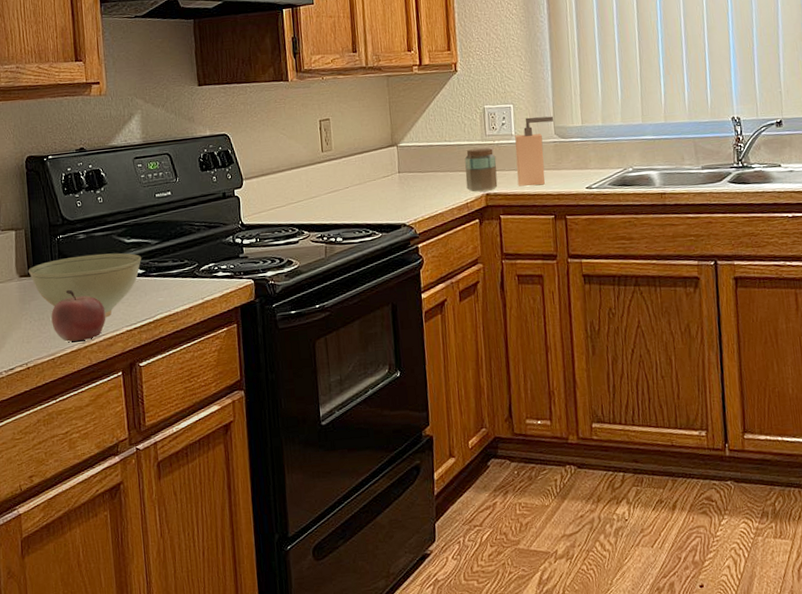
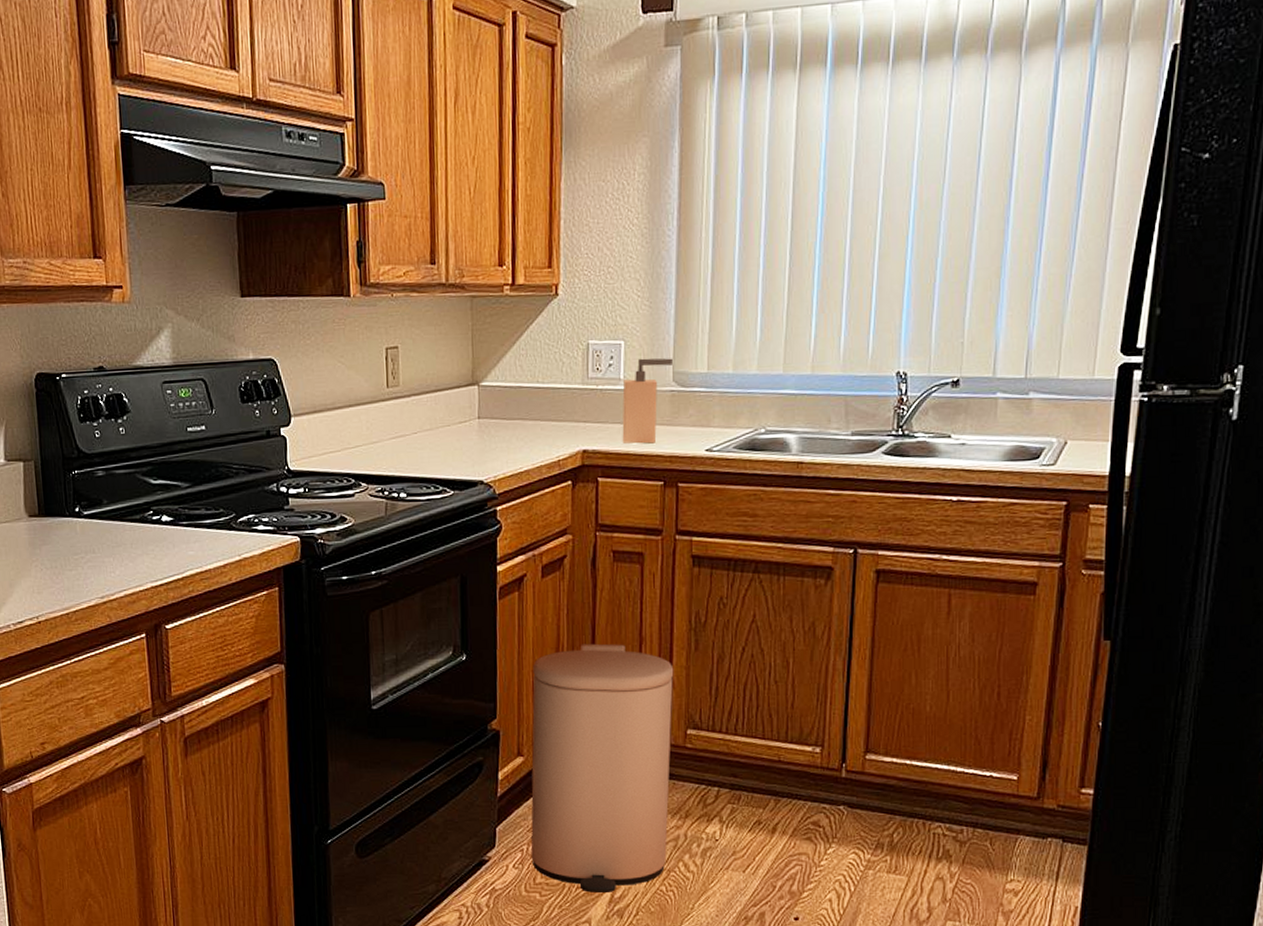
bowl: present [28,253,142,318] -> none [38,495,170,571]
fruit: present [51,289,106,342] -> none [65,534,128,596]
pedal bin: none [457,353,585,577] -> present [530,643,674,894]
peanut butter: present [464,148,498,192] -> none [559,393,599,448]

